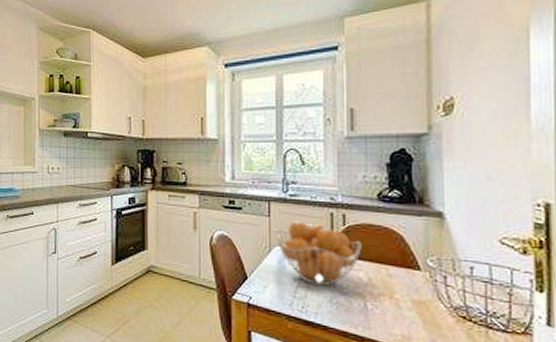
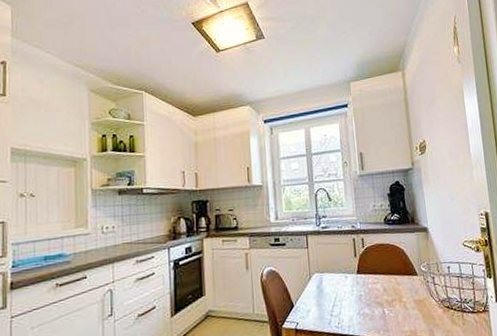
fruit basket: present [275,220,362,286] -> none [313,248,377,302]

